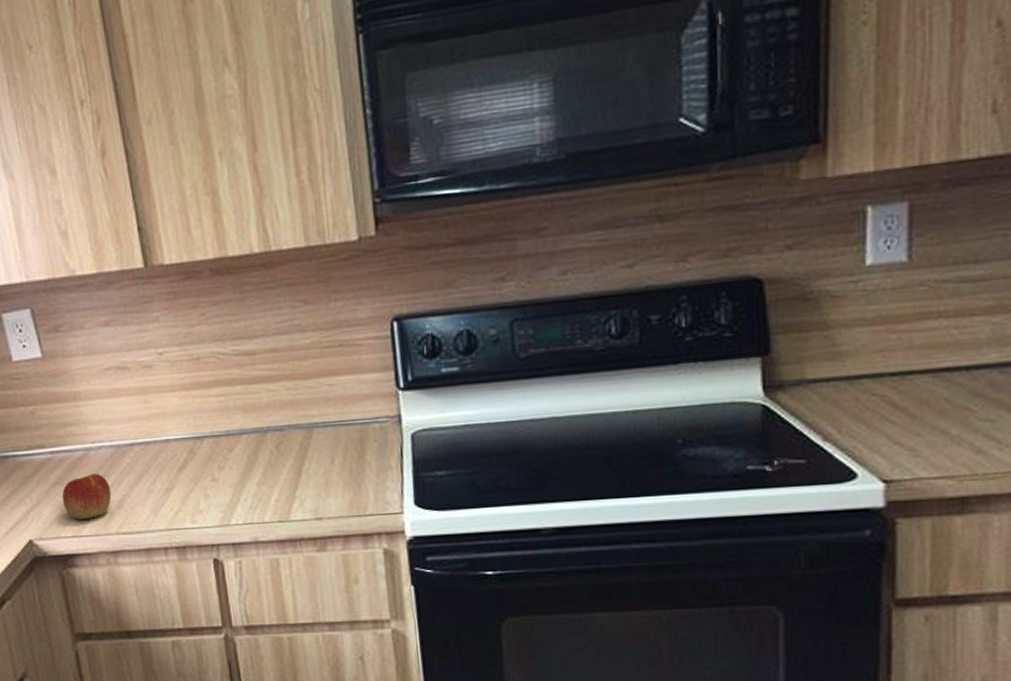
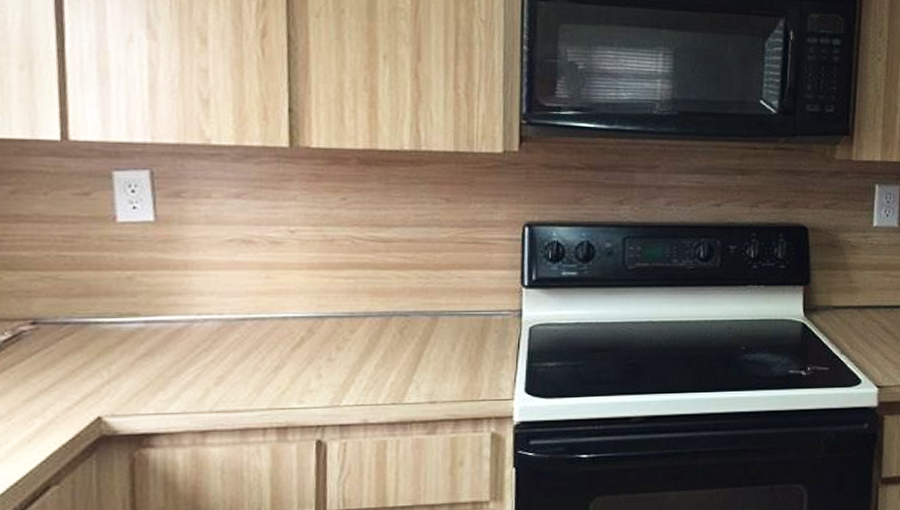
apple: present [61,473,112,520] -> none [149,347,211,395]

